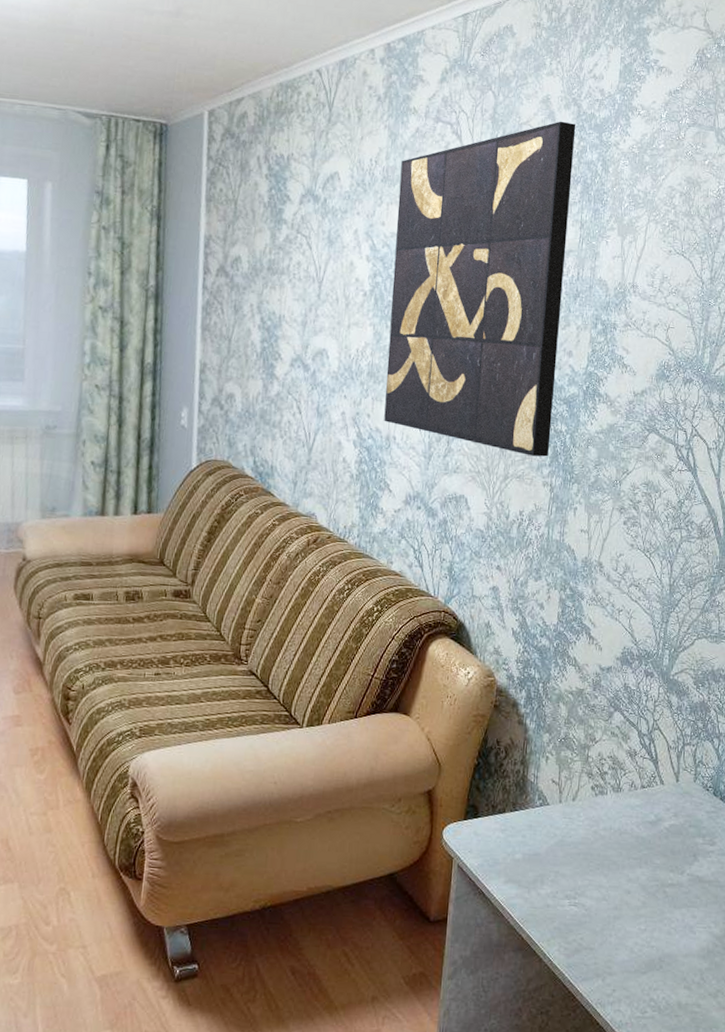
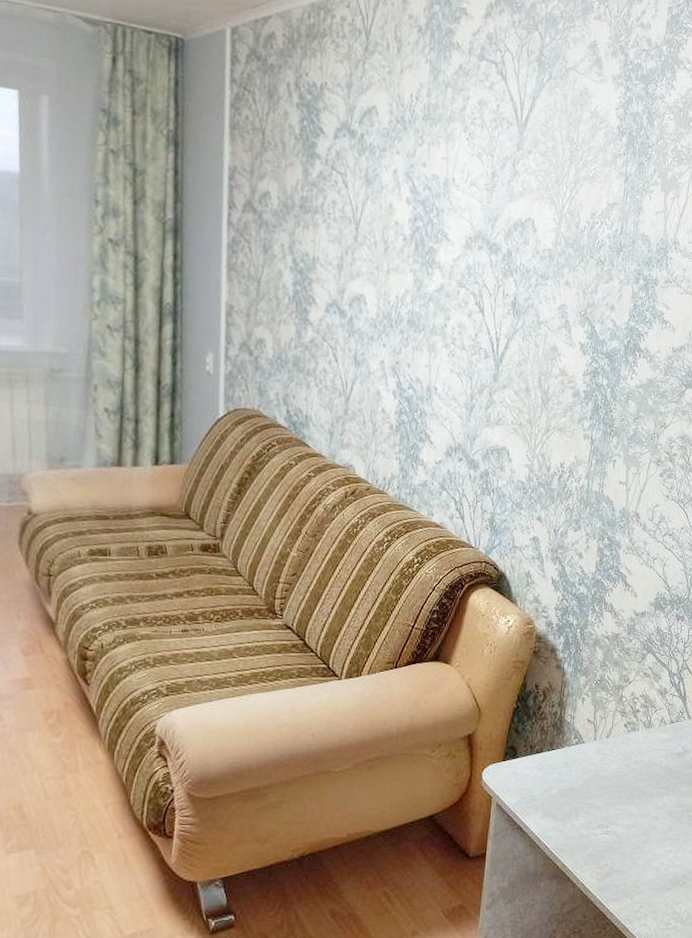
wall art: present [384,121,576,457] -> none [425,68,623,410]

